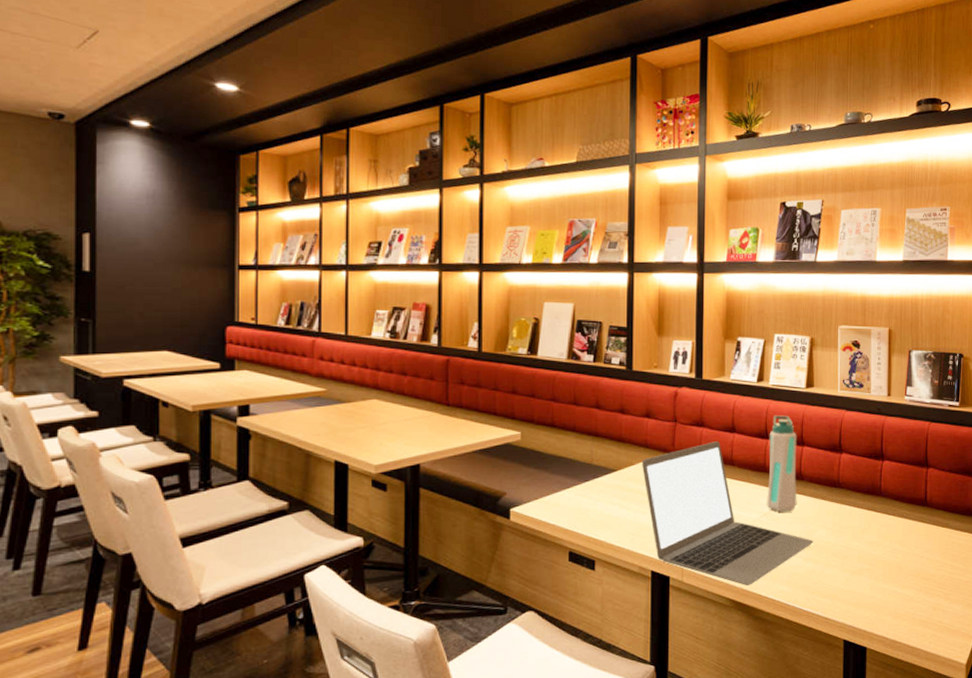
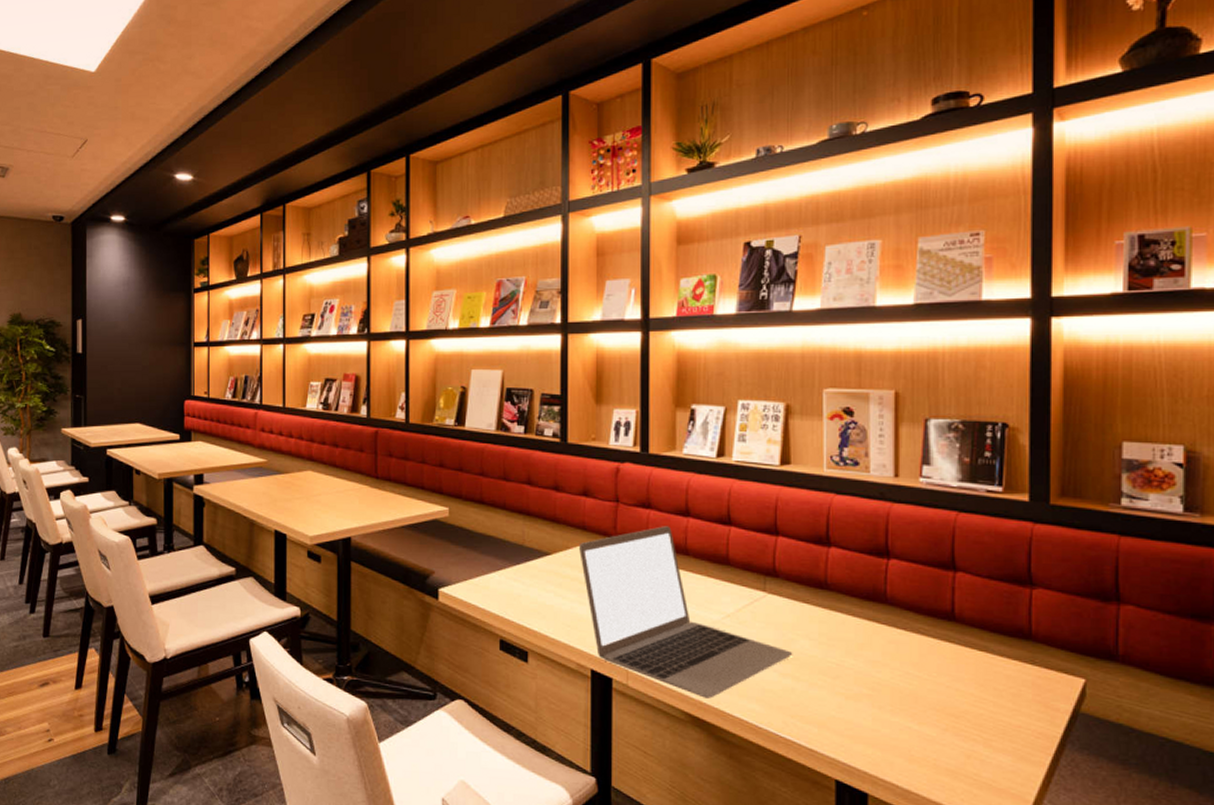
water bottle: present [767,415,797,512] -> none [730,497,770,615]

